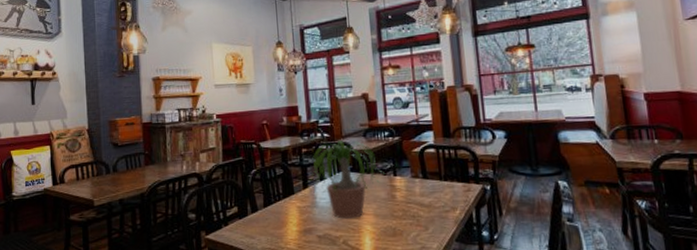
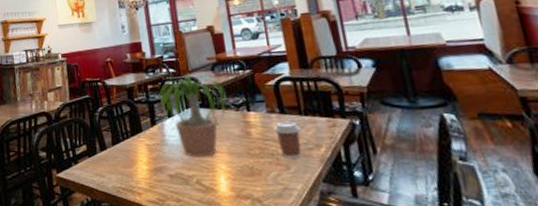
coffee cup: none [416,186,440,220] -> present [274,121,302,158]

